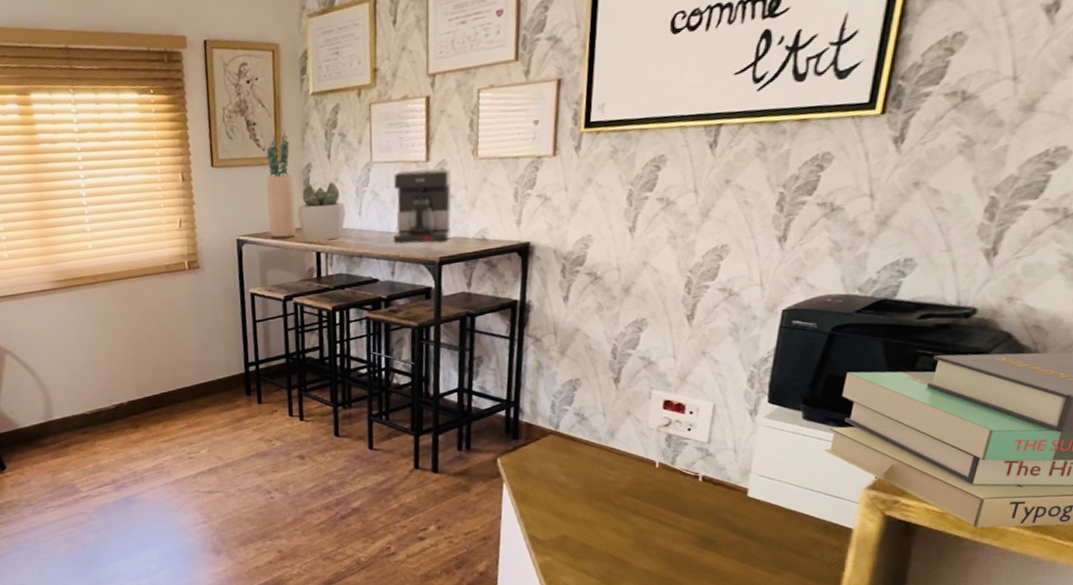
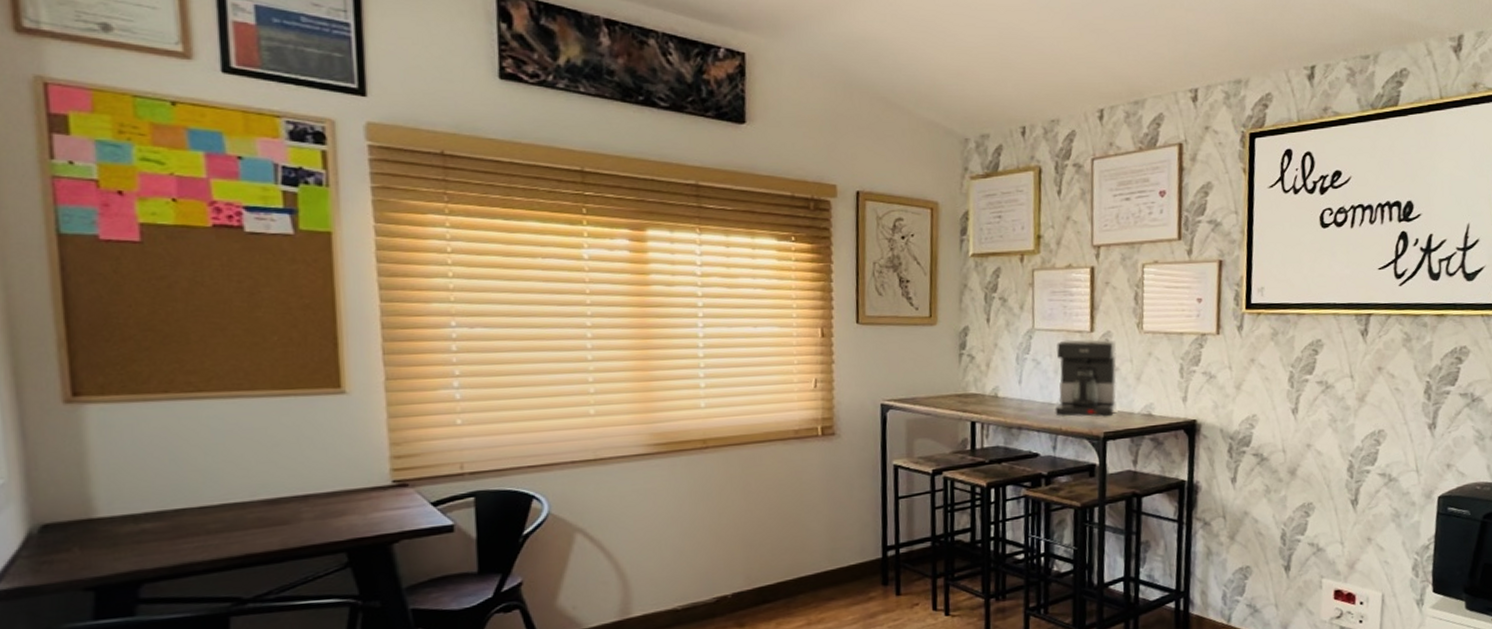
vase: present [266,130,296,239] -> none [918,290,950,406]
succulent plant: present [297,182,346,241] -> none [951,347,1005,410]

